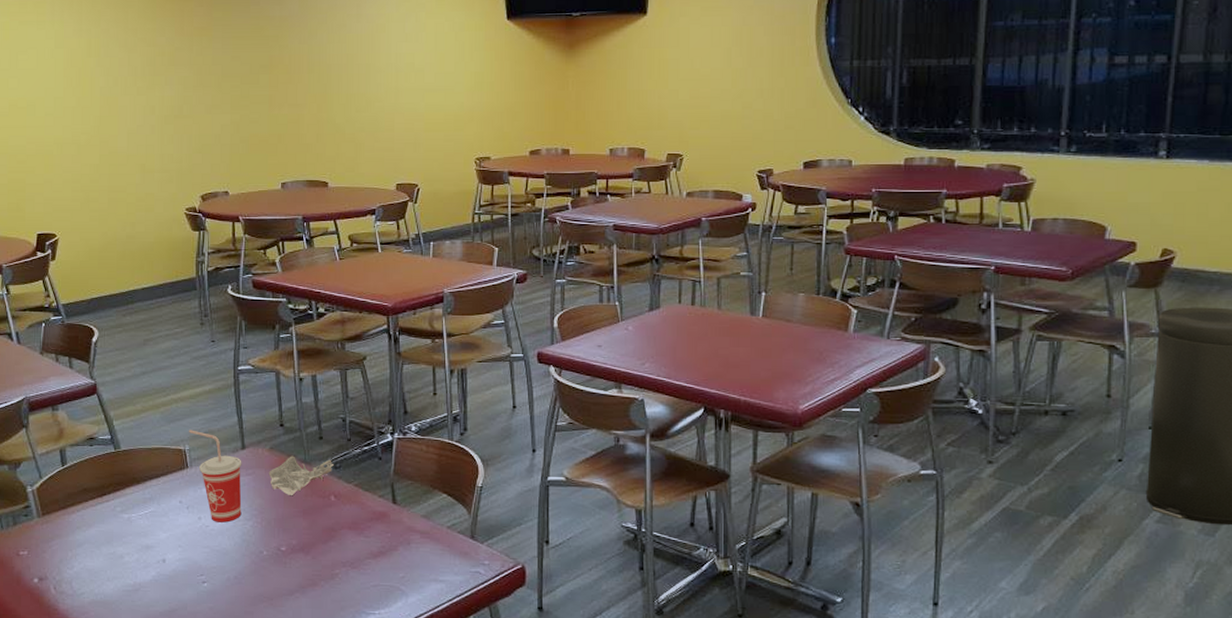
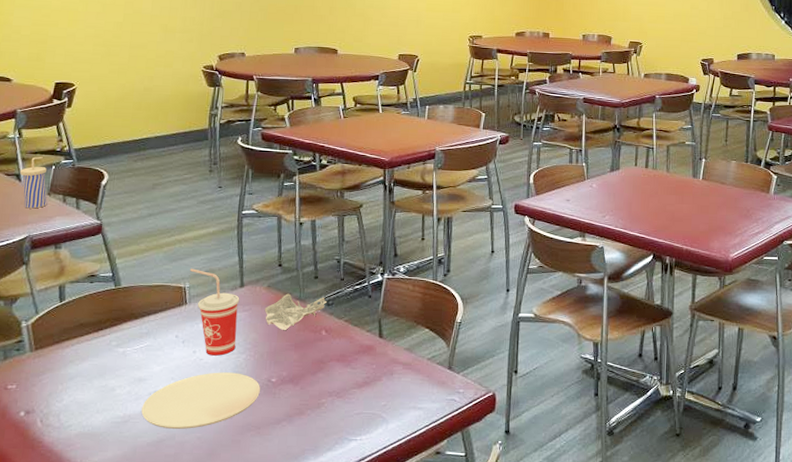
beverage cup: none [12,314,41,369] -> present [20,157,48,209]
plate: none [151,540,270,600] -> present [141,372,260,430]

